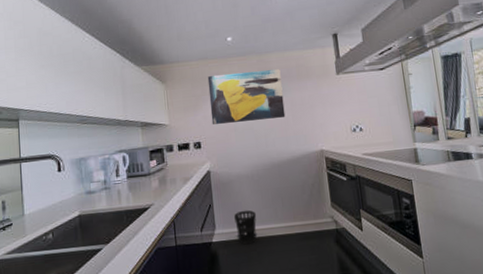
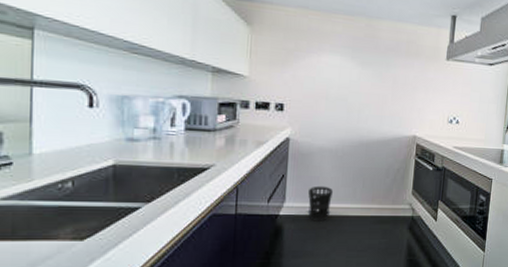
wall art: present [207,69,286,125] -> none [301,30,389,94]

